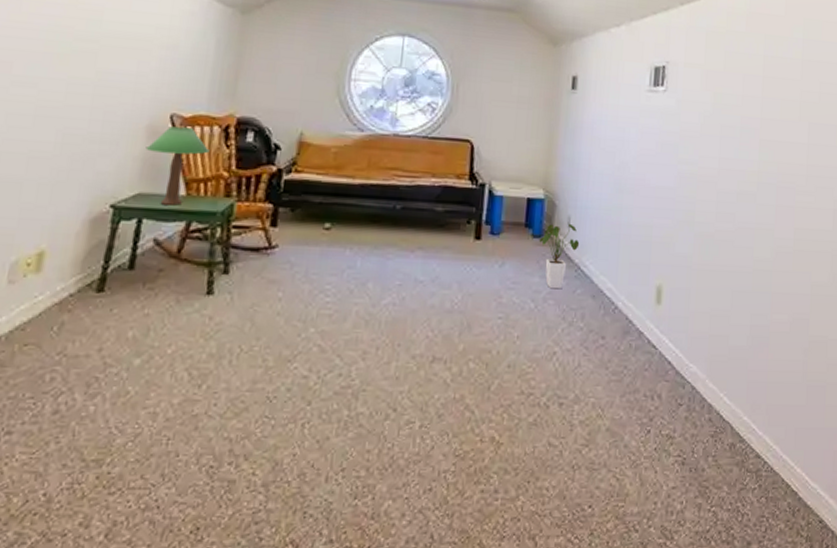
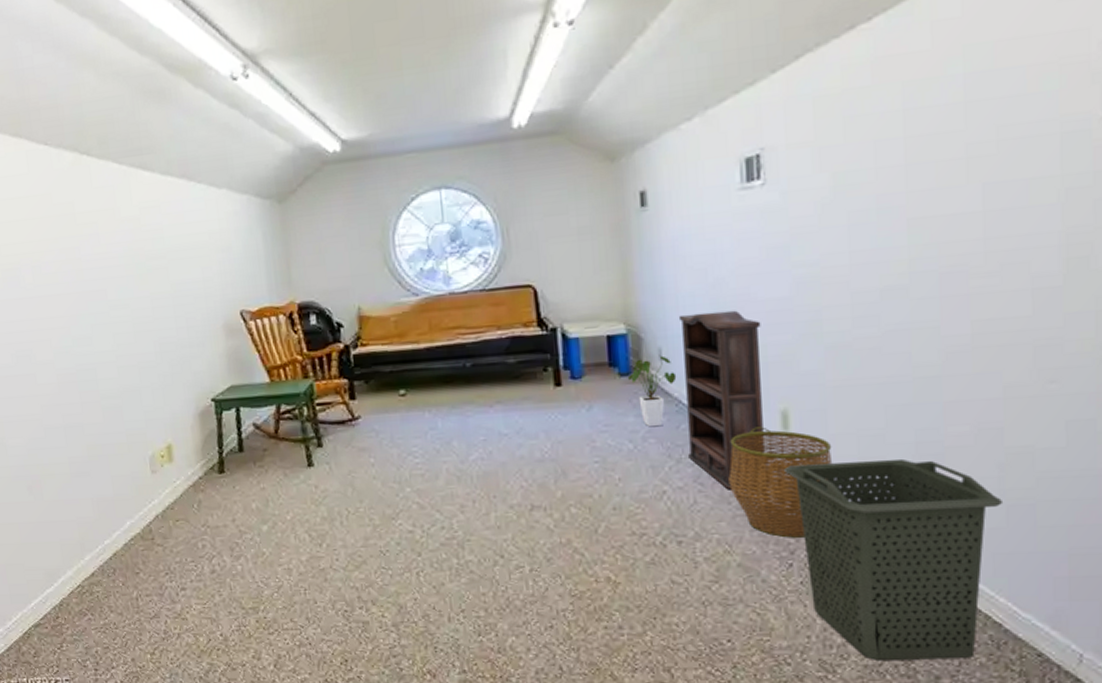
table lamp: present [145,126,210,206] -> none [227,319,281,393]
bookshelf: none [579,189,650,357] -> present [678,310,768,490]
basket: none [609,299,691,405] -> present [728,426,833,538]
laundry basket: none [653,337,806,528] -> present [784,458,1004,662]

